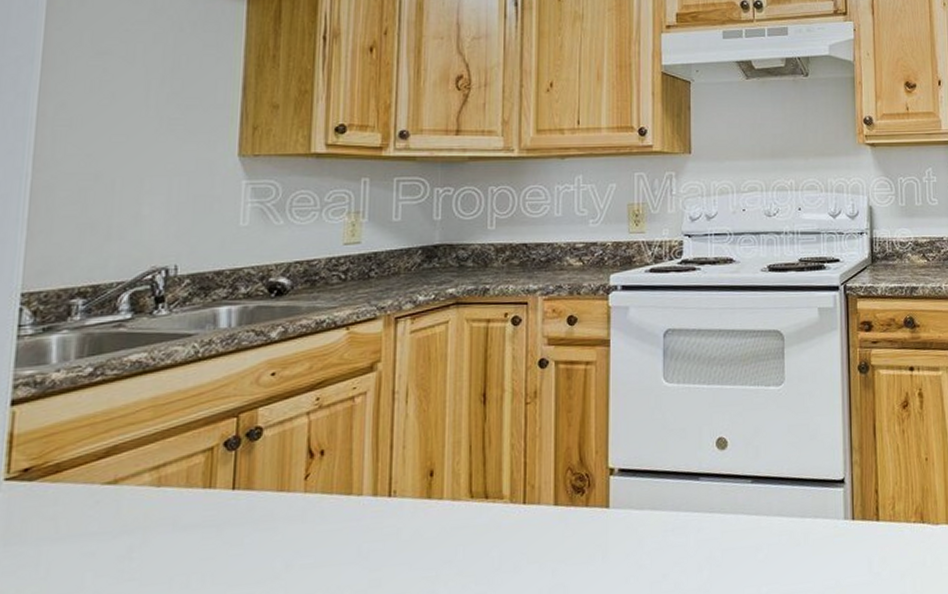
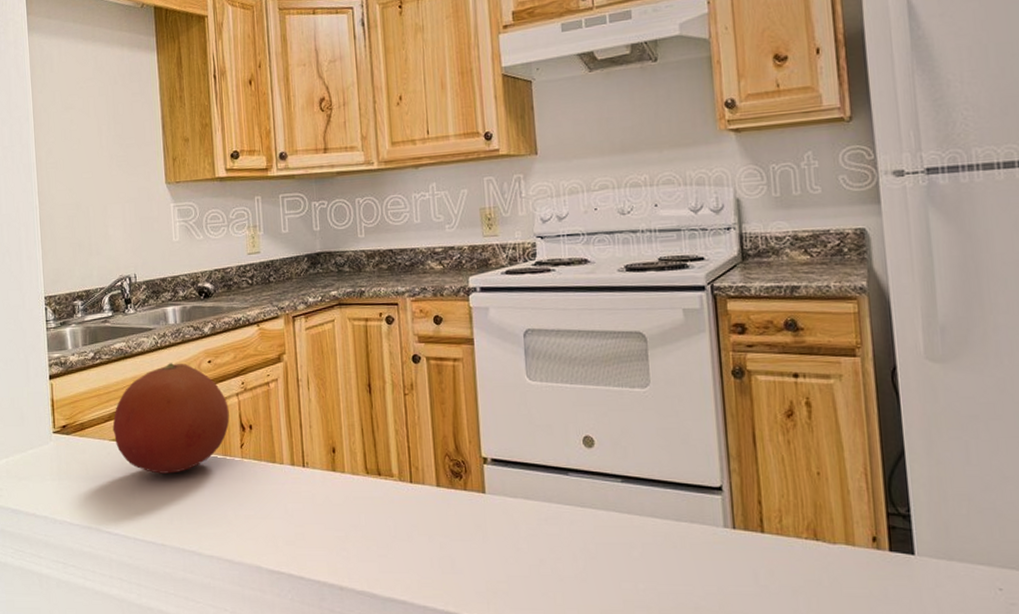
fruit: none [109,377,294,523] -> present [112,363,230,474]

